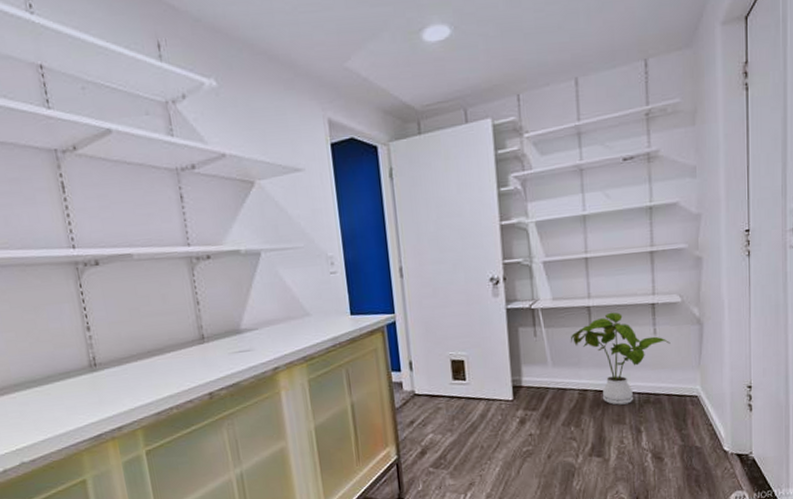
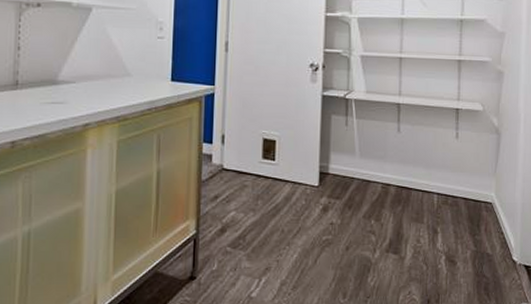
house plant: present [570,312,671,405] -> none [378,111,471,203]

